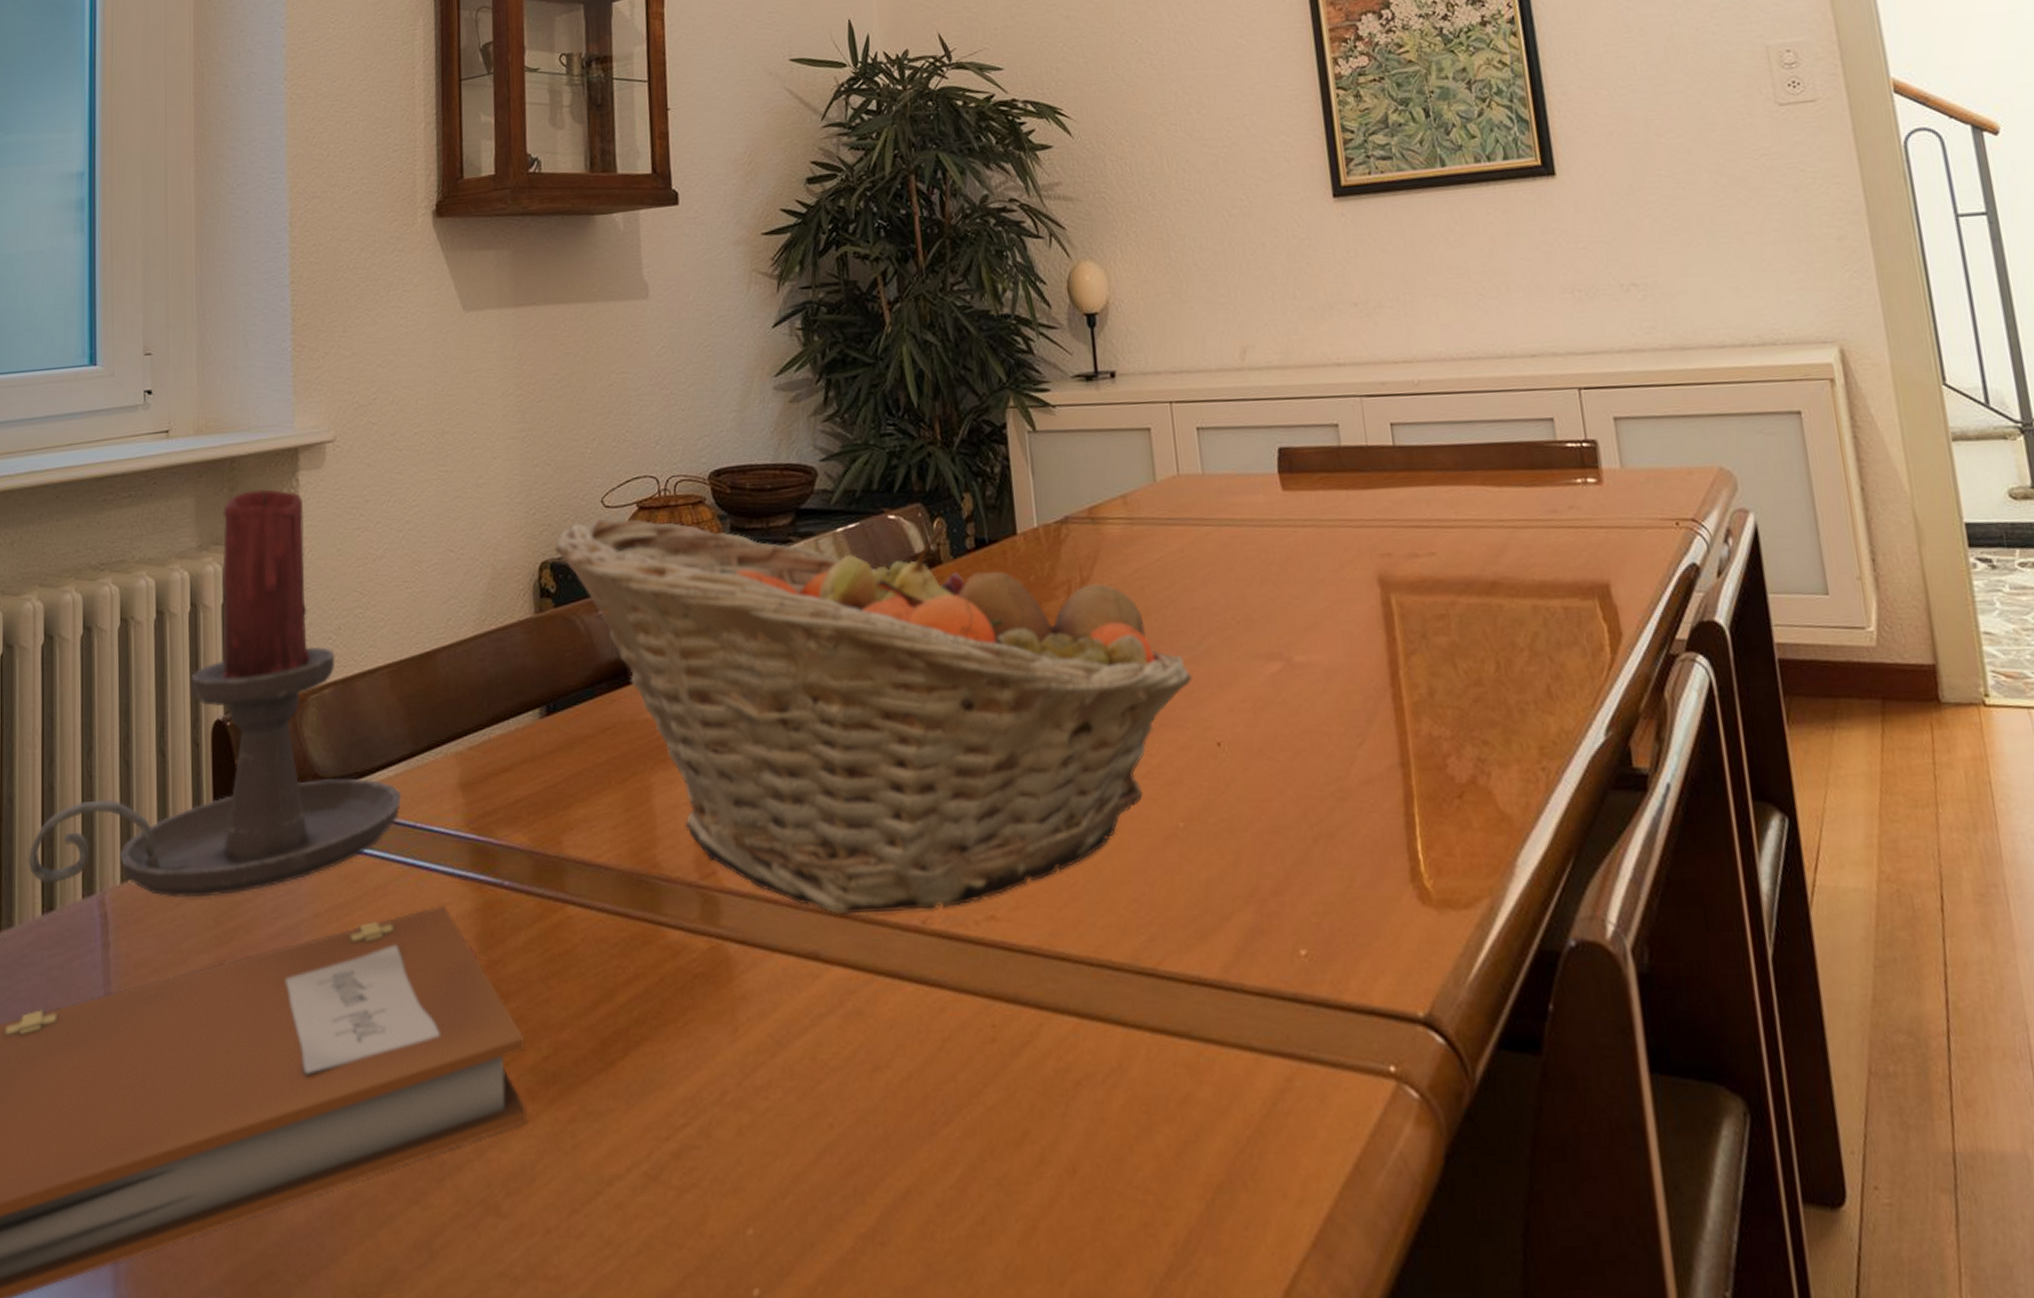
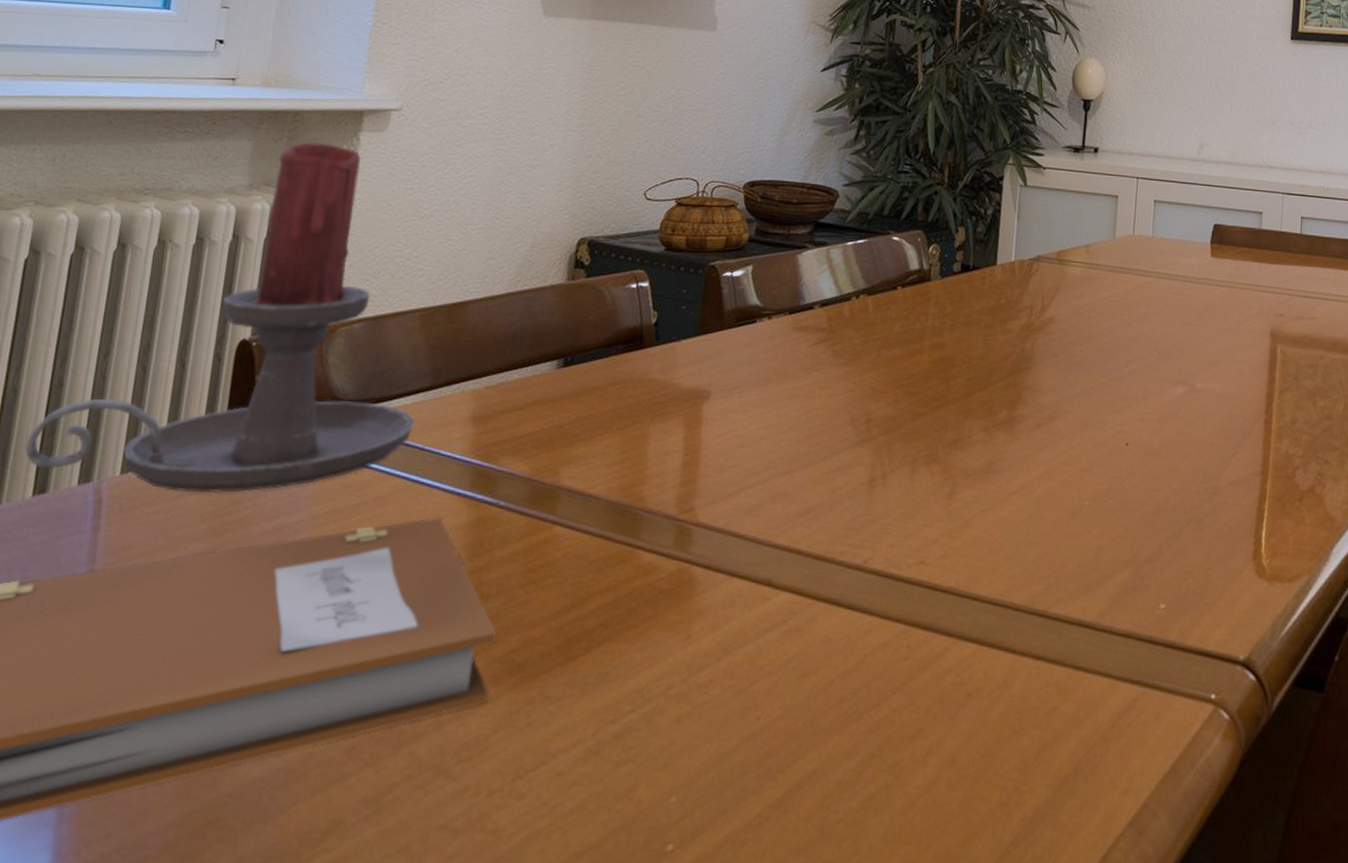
fruit basket: present [553,518,1193,915] -> none [593,208,1116,553]

